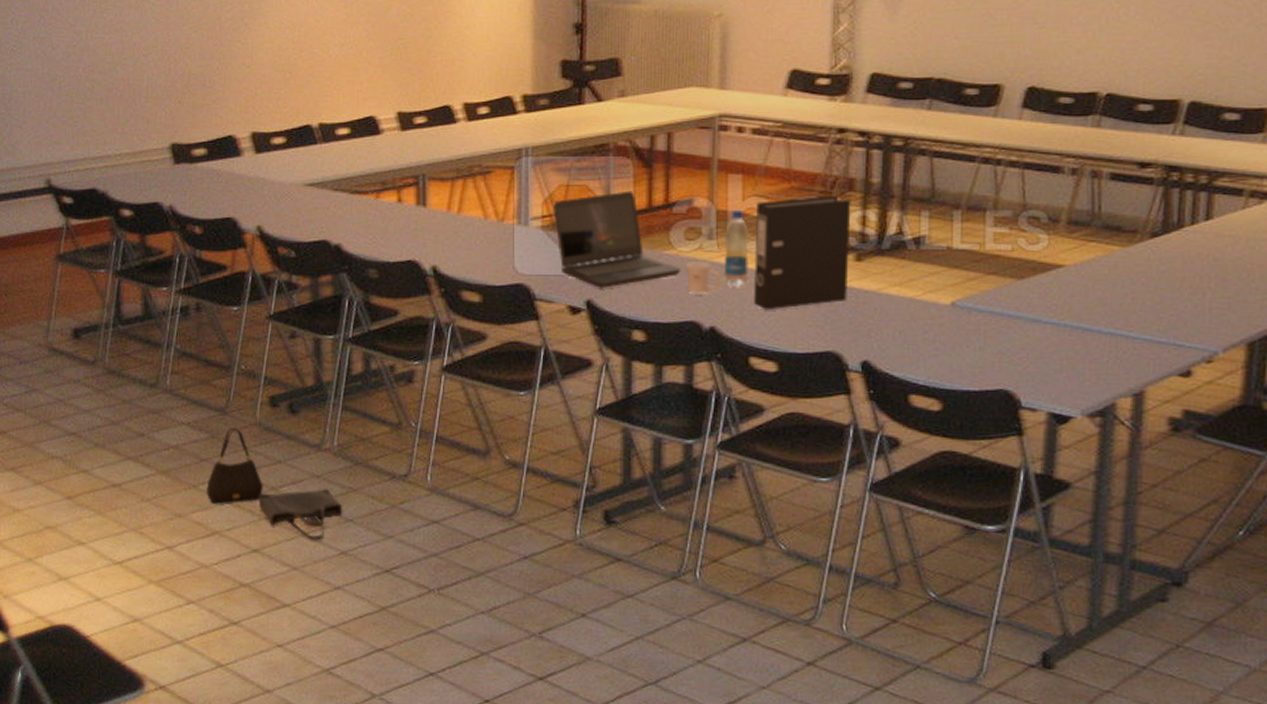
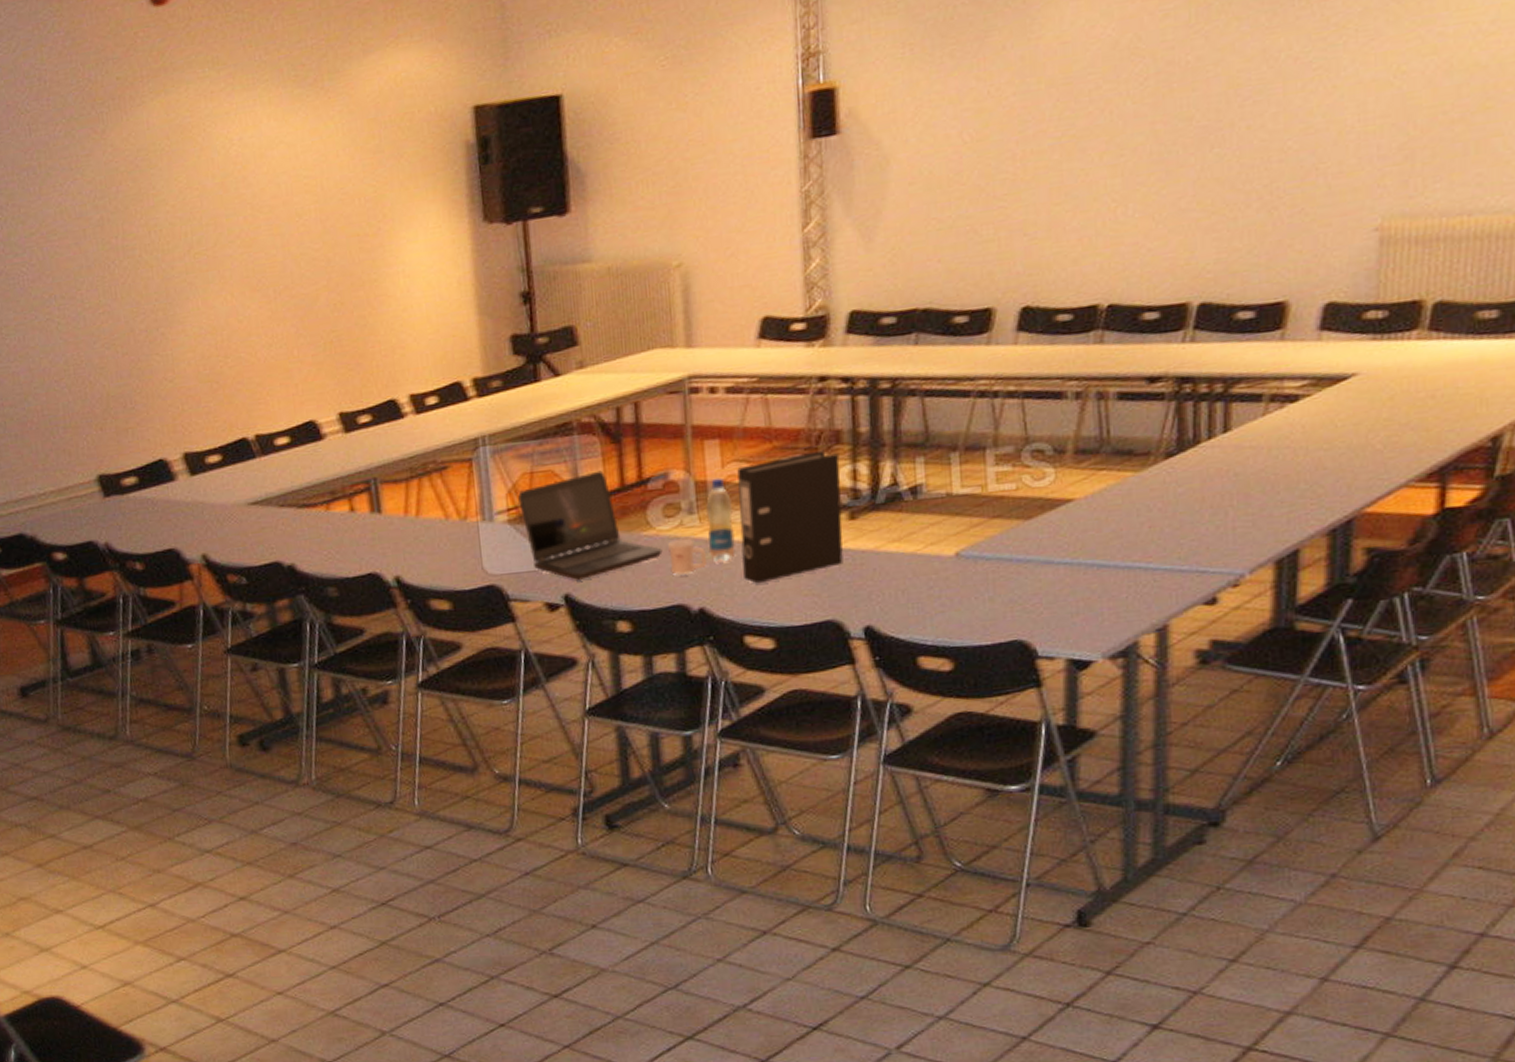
handbag: present [205,428,264,504] -> none [181,773,244,855]
tote bag: present [258,488,343,541] -> none [238,825,330,881]

